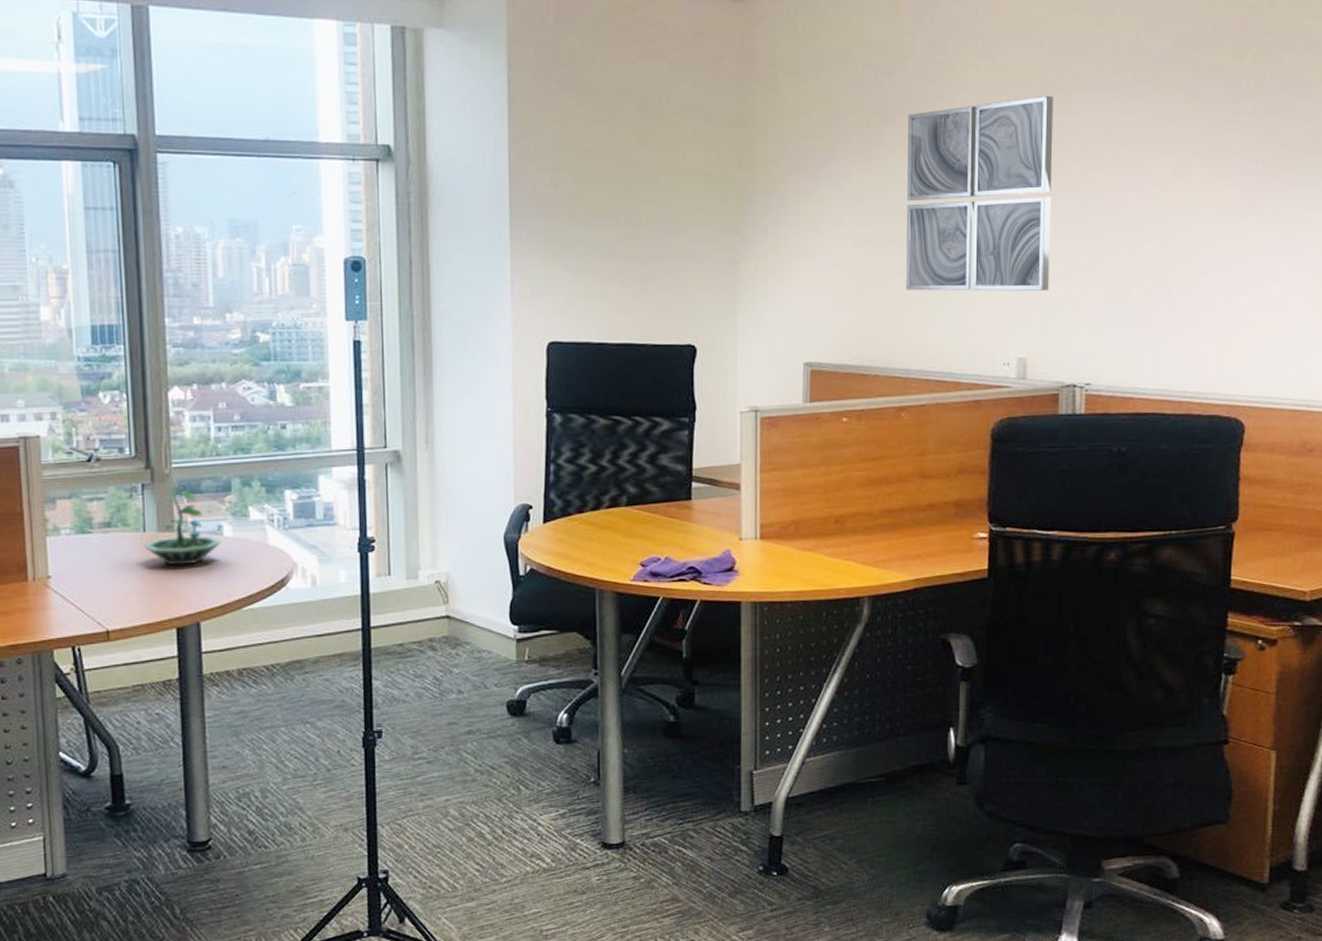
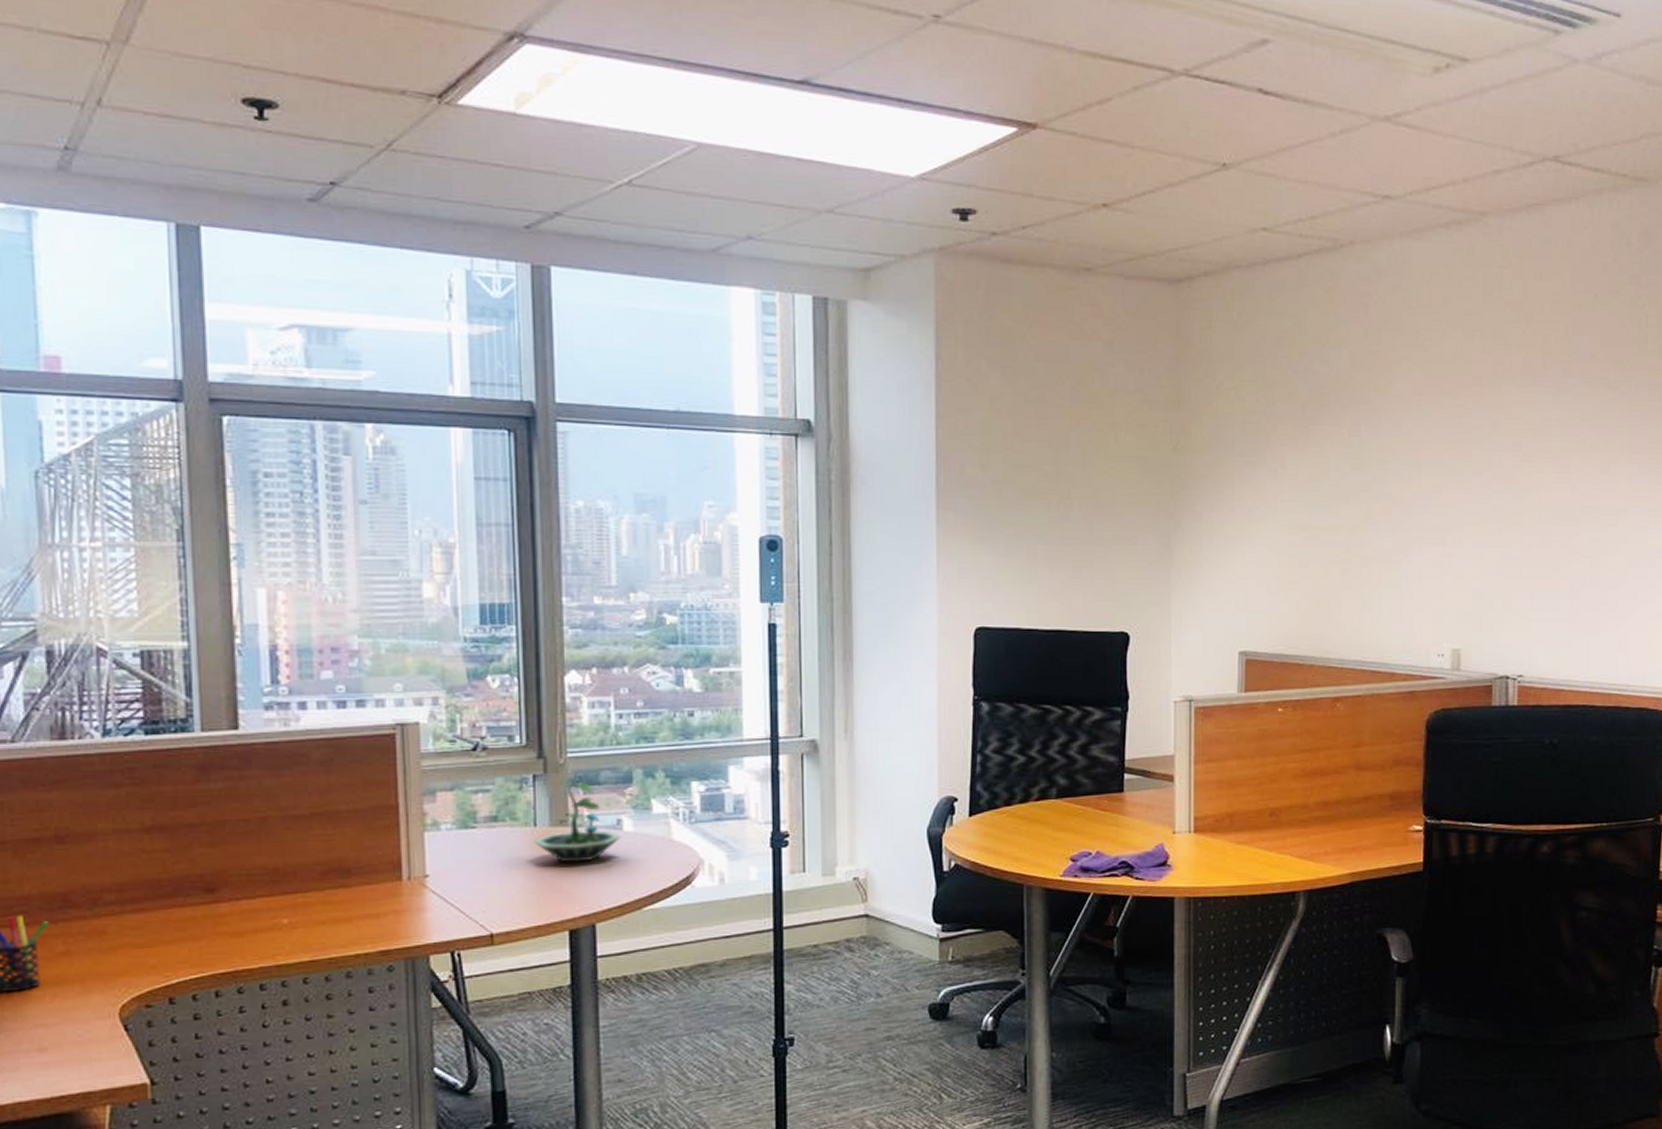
wall art: present [905,95,1053,291] -> none [1341,388,1485,582]

